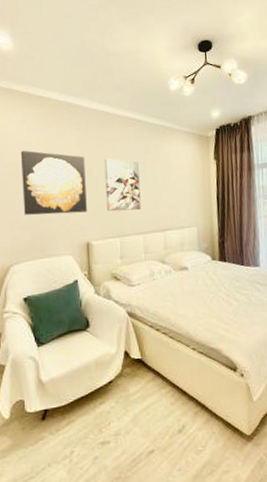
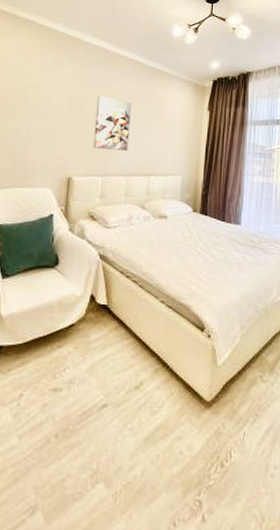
wall art: present [20,150,87,215] -> none [9,76,78,146]

